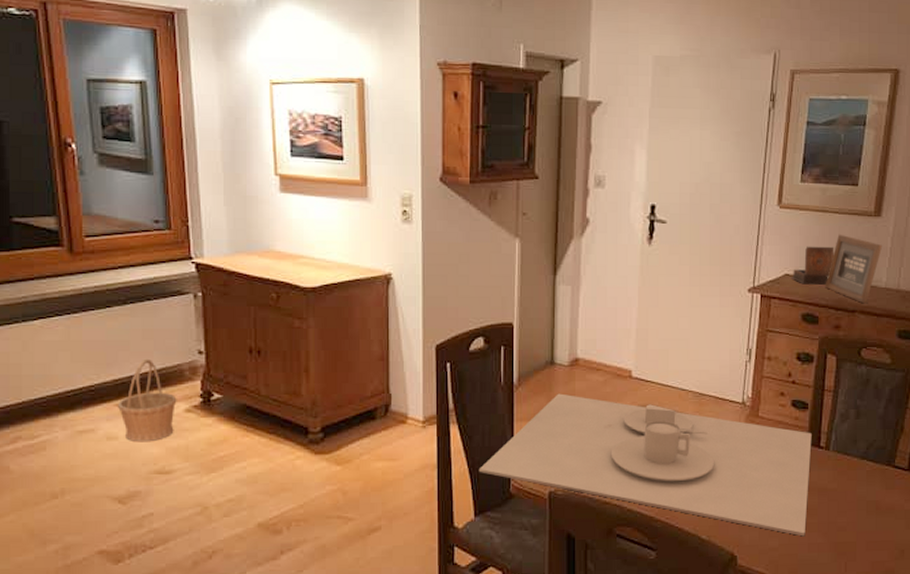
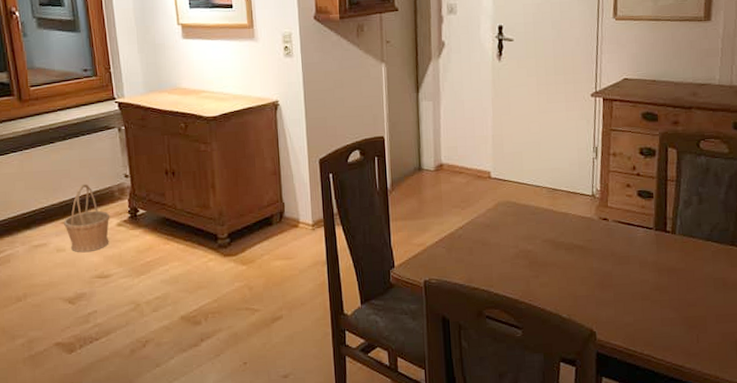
place setting: present [478,393,812,537] -> none [362,195,659,313]
decorative box: present [790,246,835,285] -> none [629,51,669,87]
picture frame: present [825,234,883,304] -> none [662,39,714,101]

